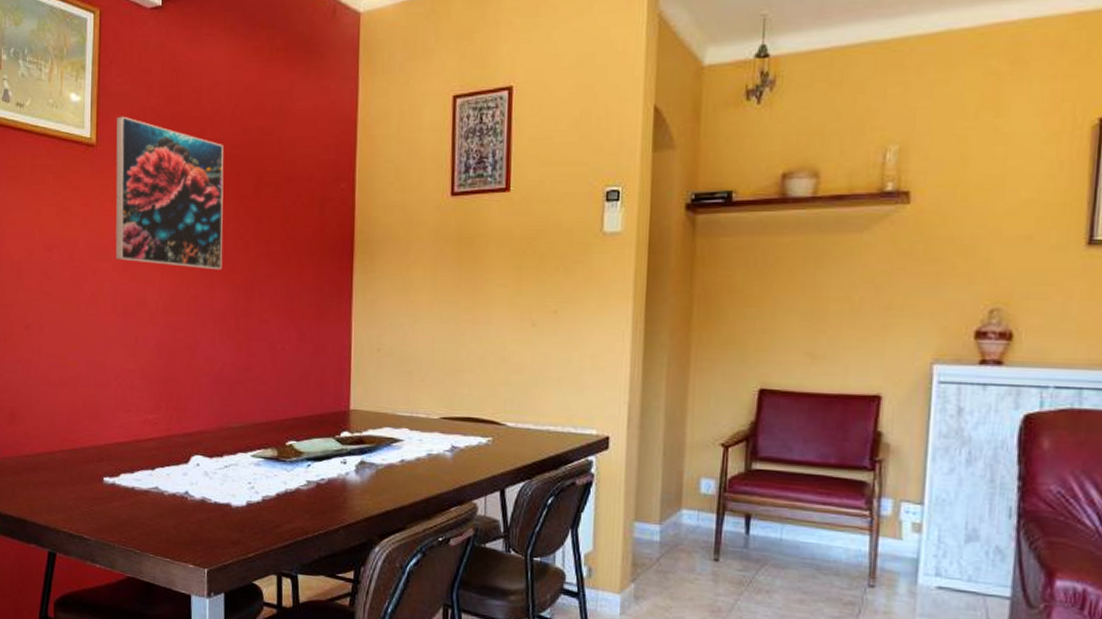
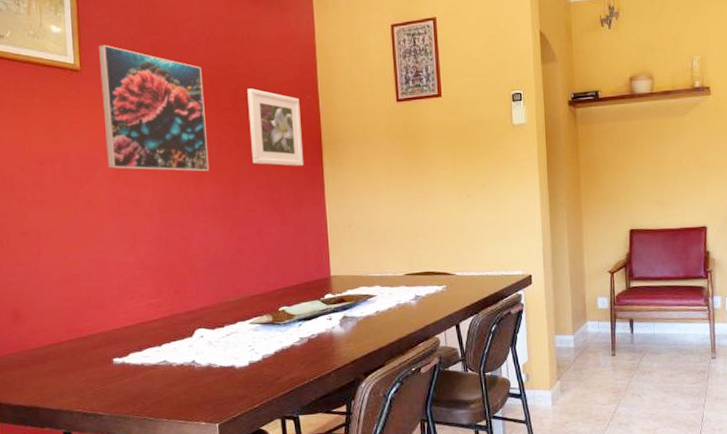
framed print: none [271,173,332,270] -> present [247,88,304,166]

